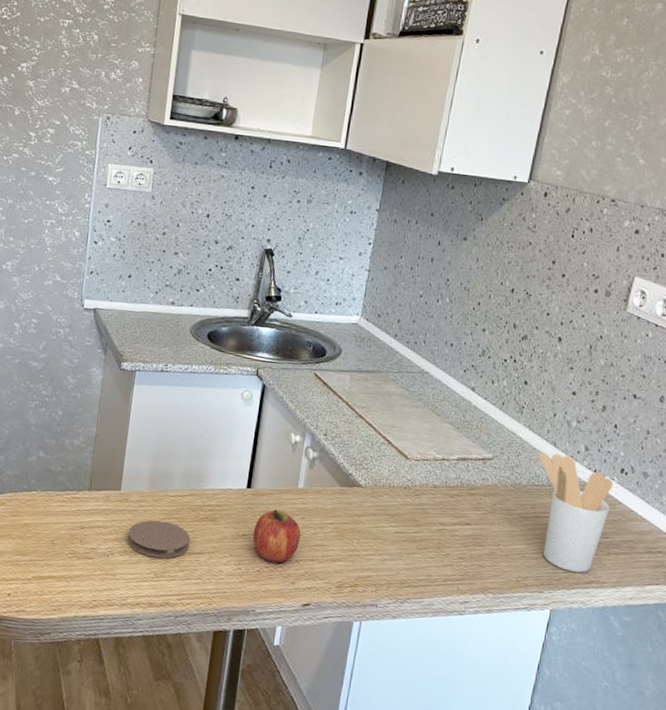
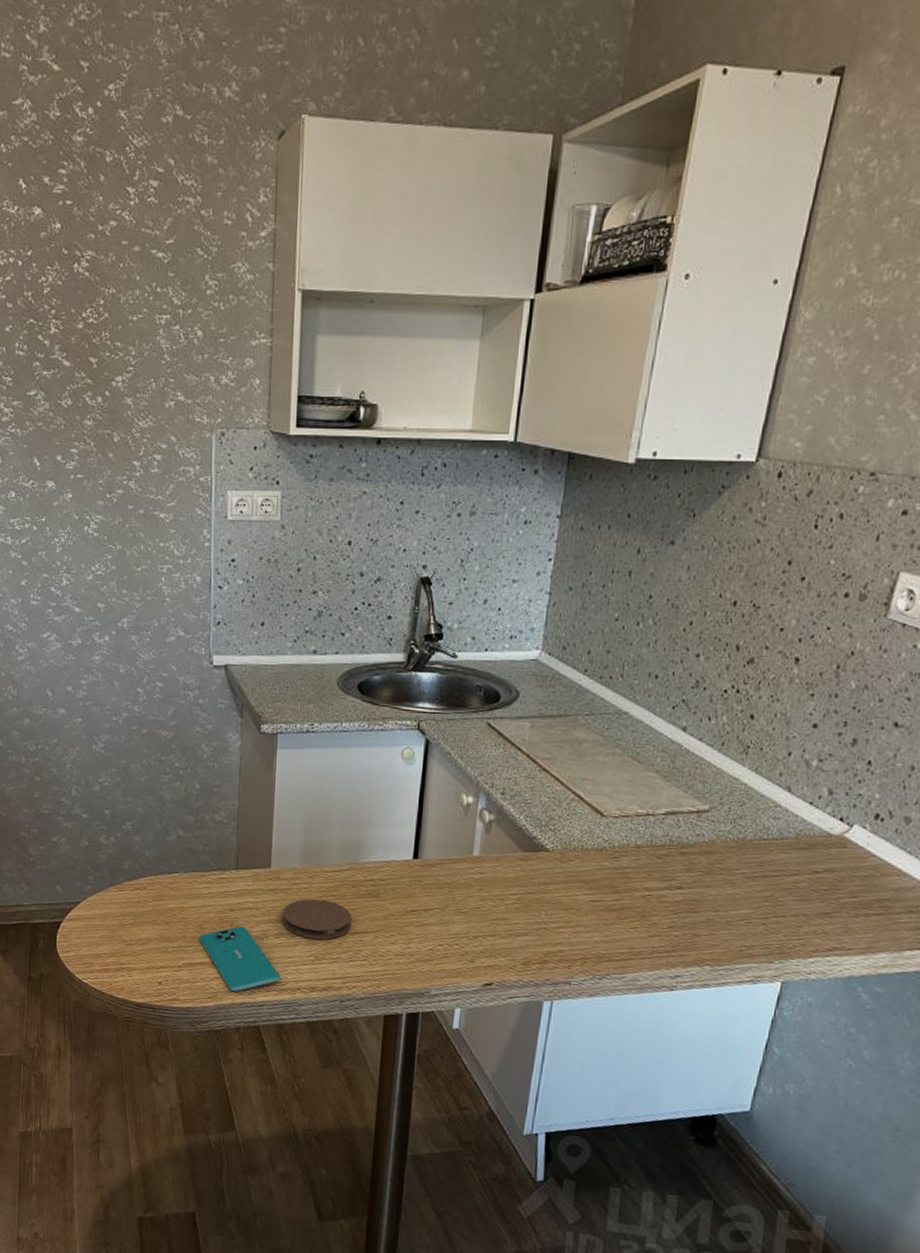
smartphone: none [50,542,122,605] -> present [199,926,281,991]
fruit: present [252,509,301,564] -> none [423,881,478,941]
utensil holder: present [538,452,614,573] -> none [768,799,866,939]

